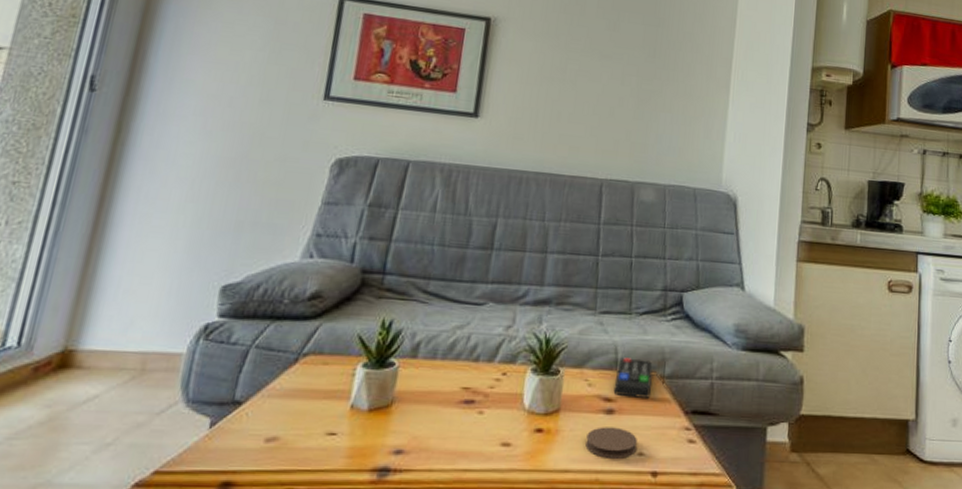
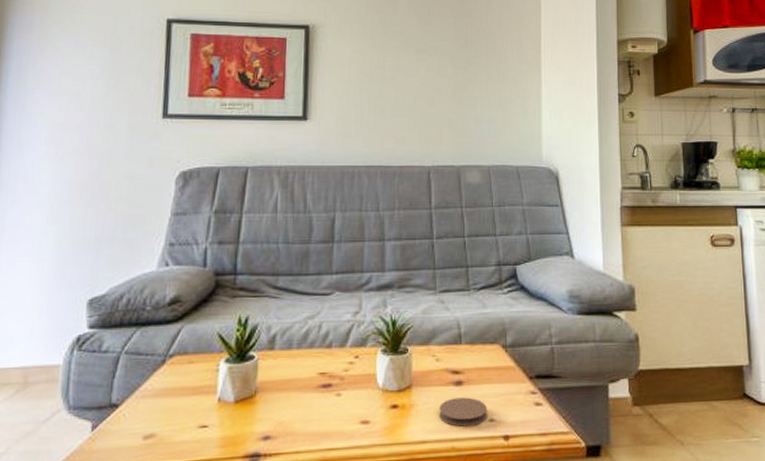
remote control: present [613,357,653,398] -> none [460,331,496,368]

